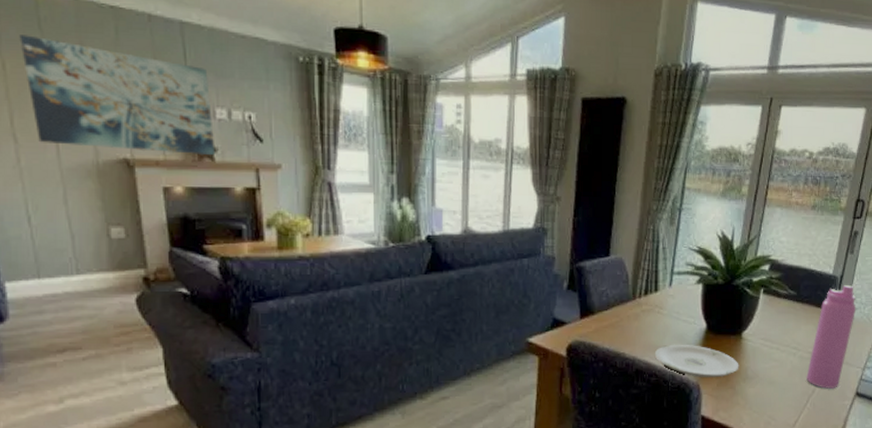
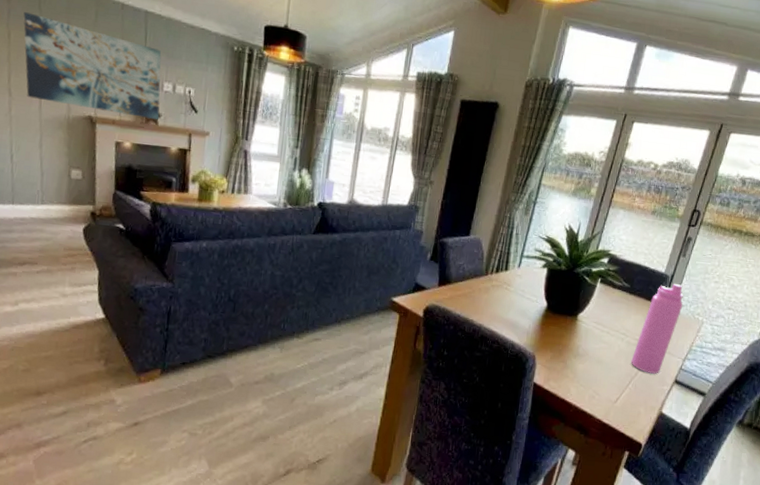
plate: present [654,344,739,377] -> none [498,317,572,351]

